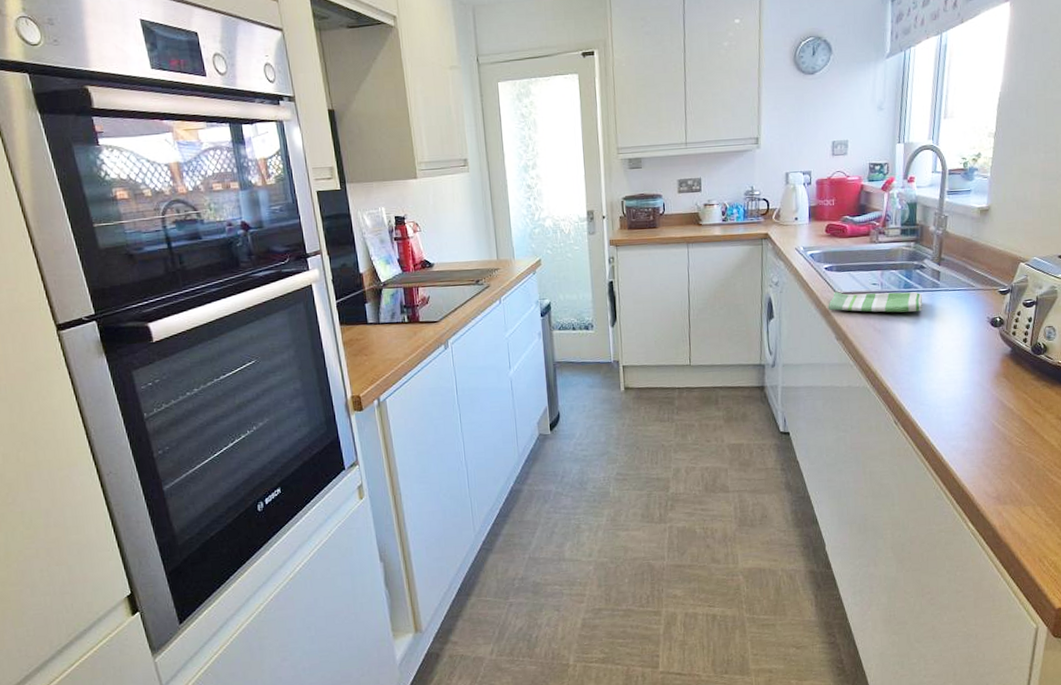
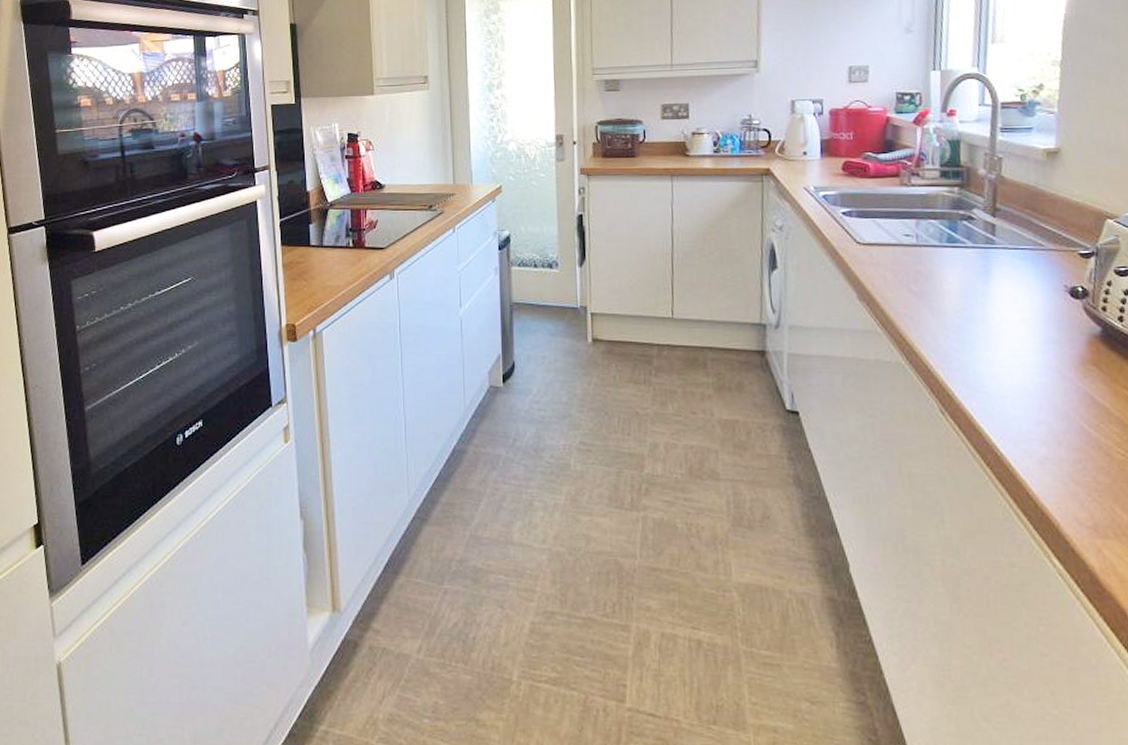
dish towel: present [828,292,923,313] -> none [847,242,974,273]

